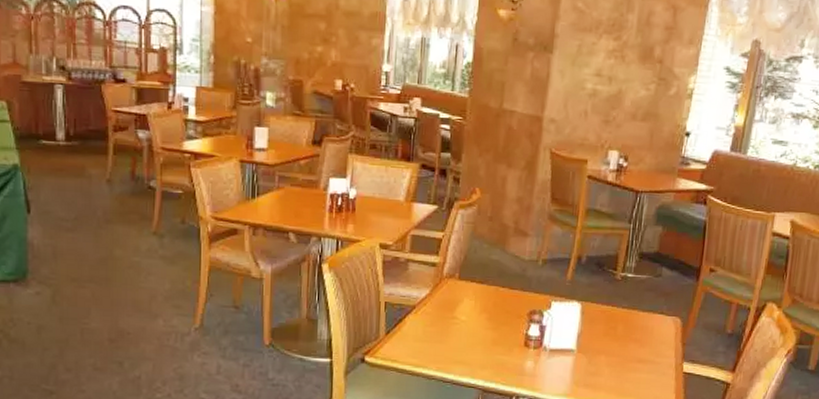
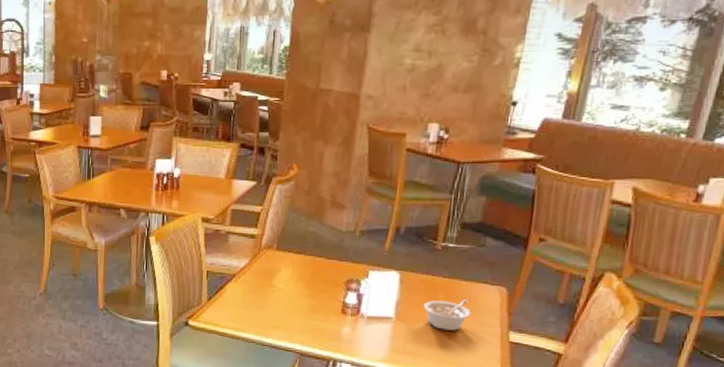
legume: none [603,330,648,362] -> present [423,299,471,331]

